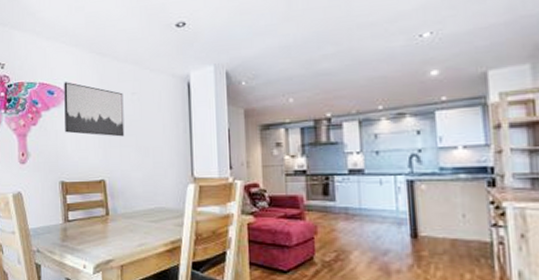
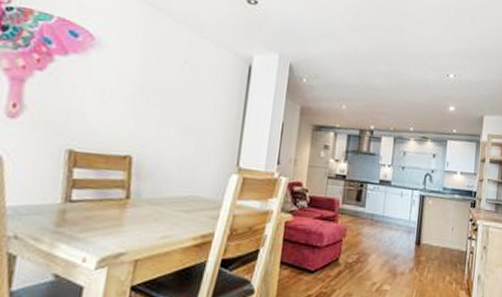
wall art: present [64,82,125,137] -> none [86,26,173,109]

